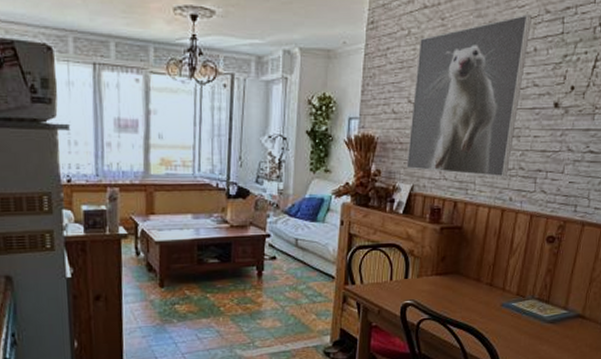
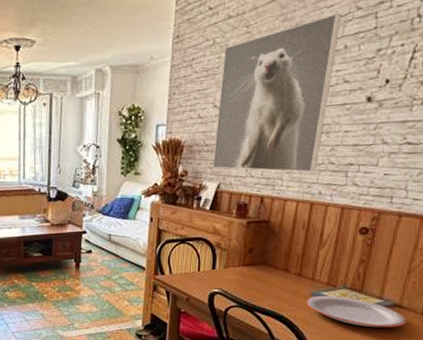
plate: none [497,306,588,339] -> present [306,295,407,328]

